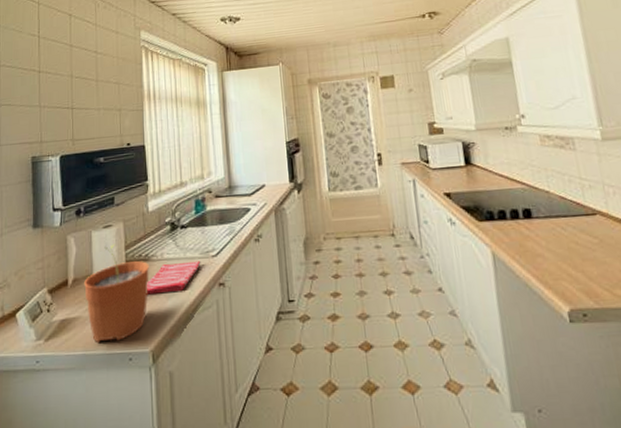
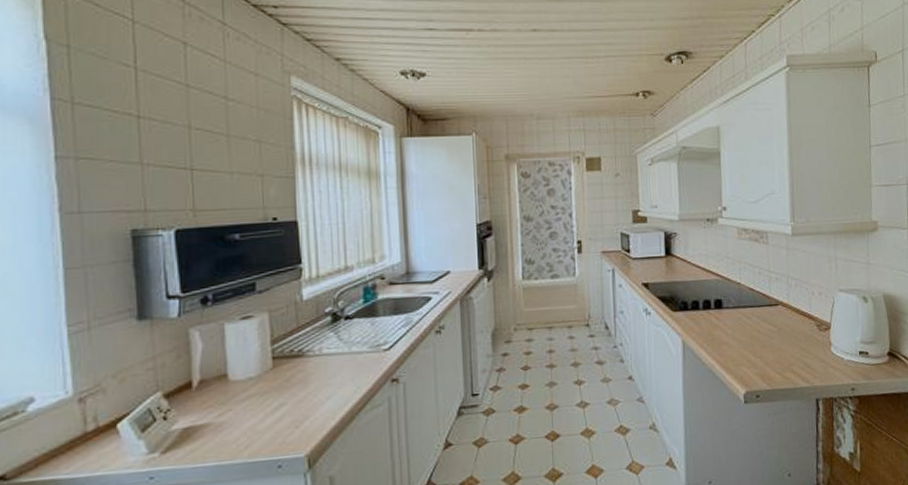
plant pot: present [84,244,149,344] -> none [215,338,304,452]
dish towel: present [146,260,201,295] -> none [299,355,370,395]

